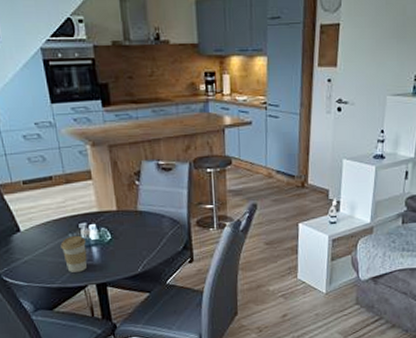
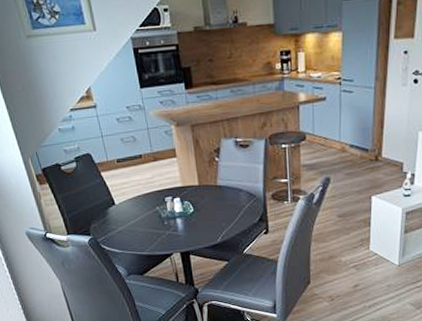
coffee cup: present [60,235,87,272] -> none [149,208,173,242]

